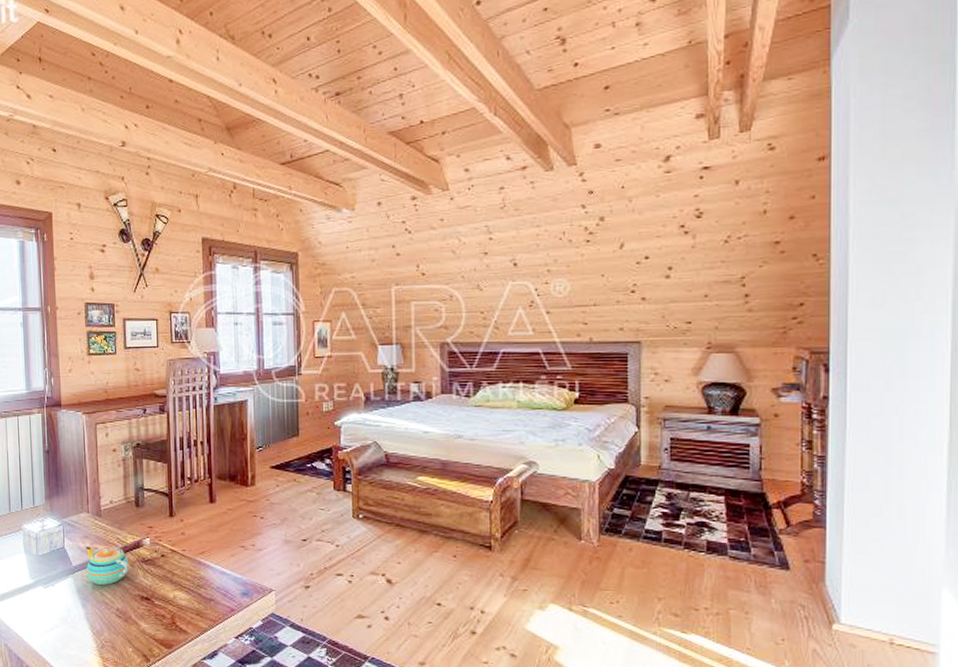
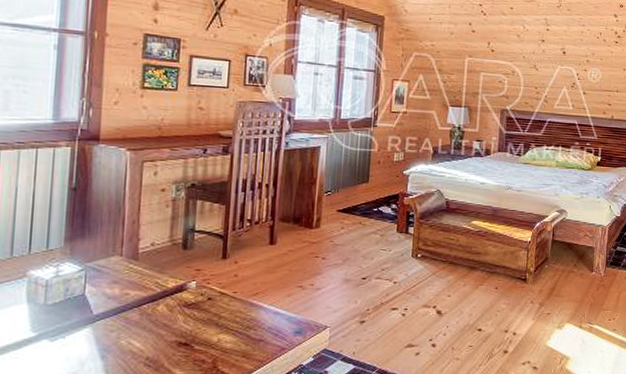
teapot: present [85,546,129,585] -> none [111,291,168,333]

